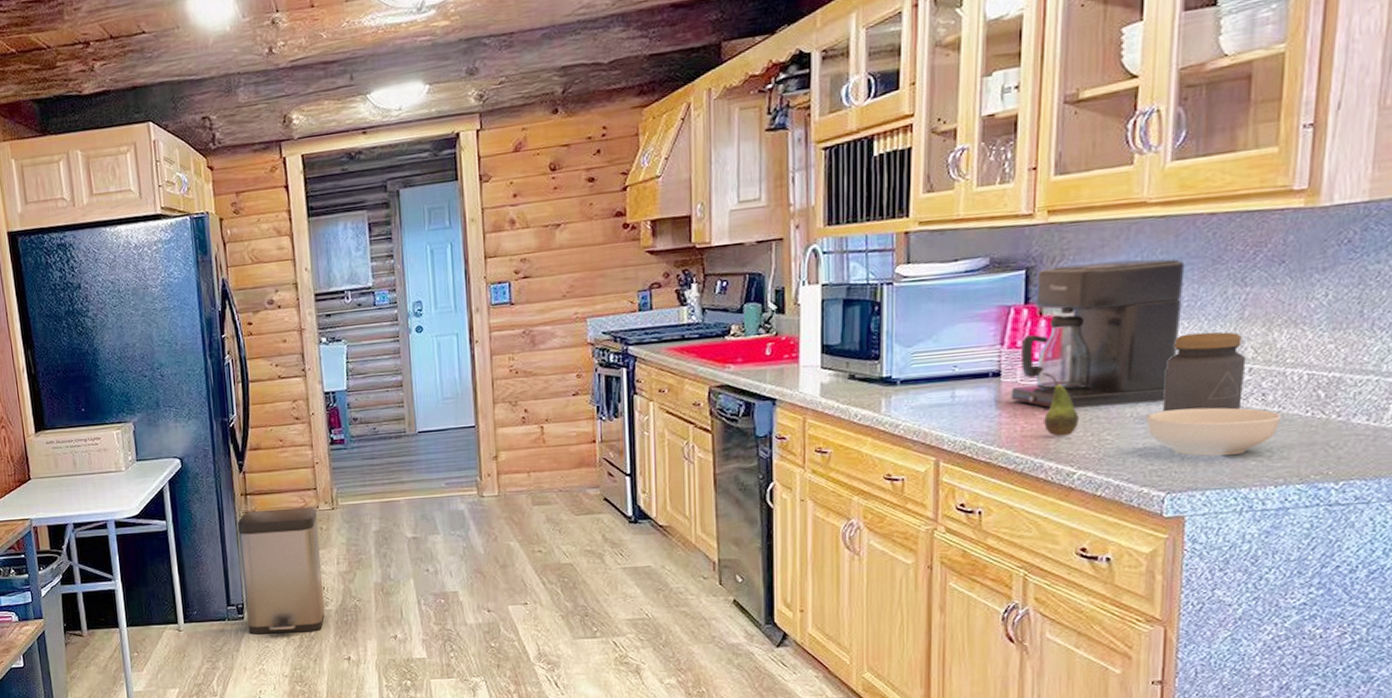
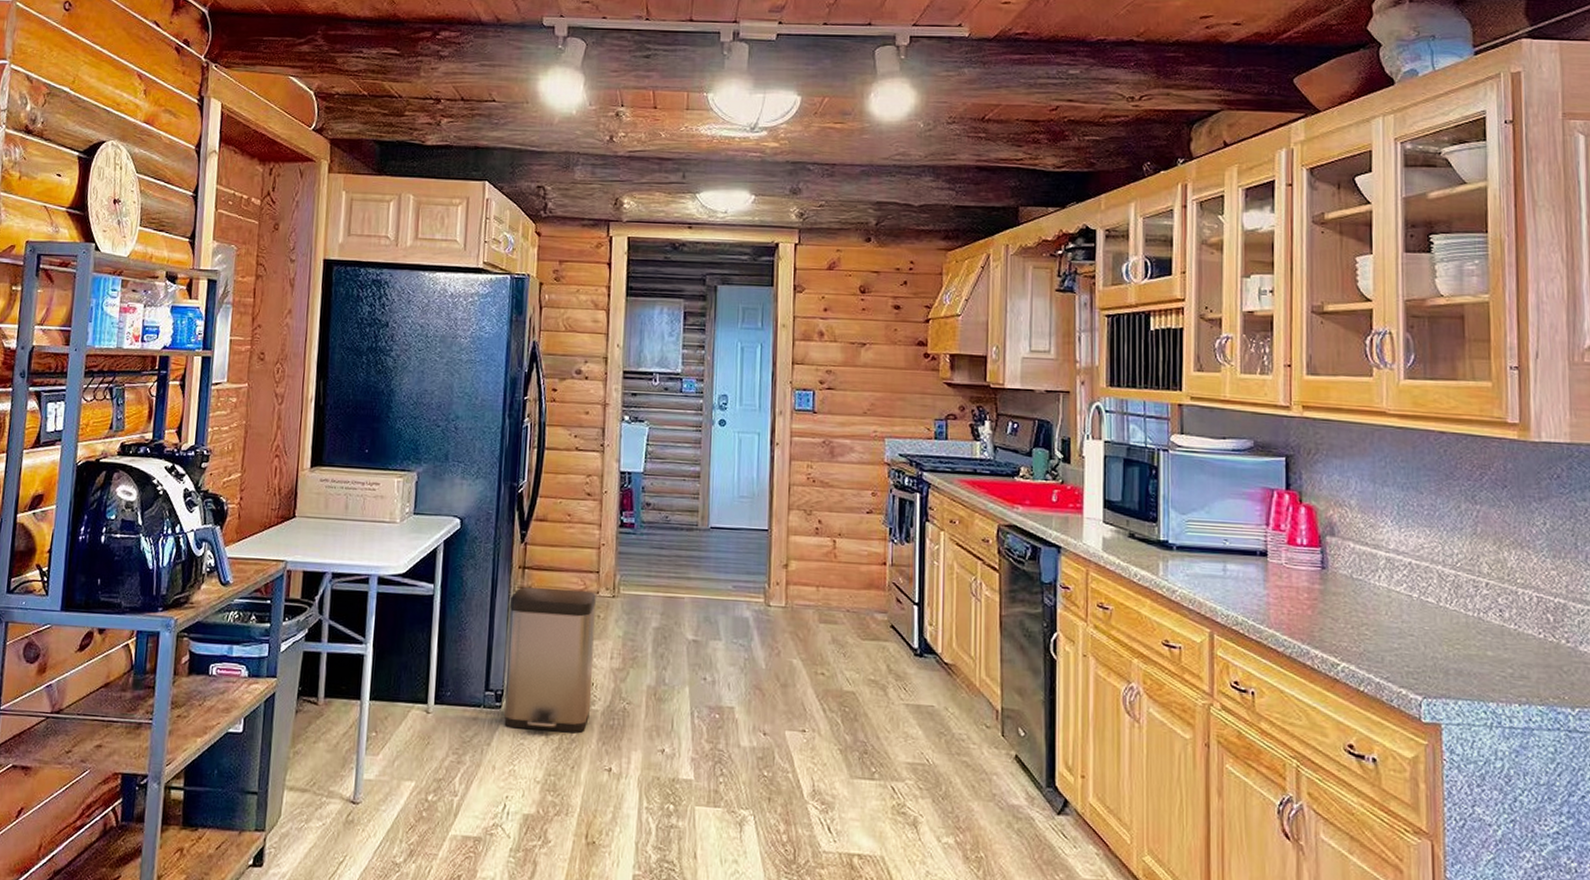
coffee maker: present [1011,258,1185,408] -> none [1277,459,1423,605]
fruit: present [1044,373,1079,437] -> none [1306,559,1339,625]
bowl: present [1146,407,1282,457] -> none [1400,612,1519,668]
jar: present [1163,332,1246,412] -> none [1413,541,1483,622]

